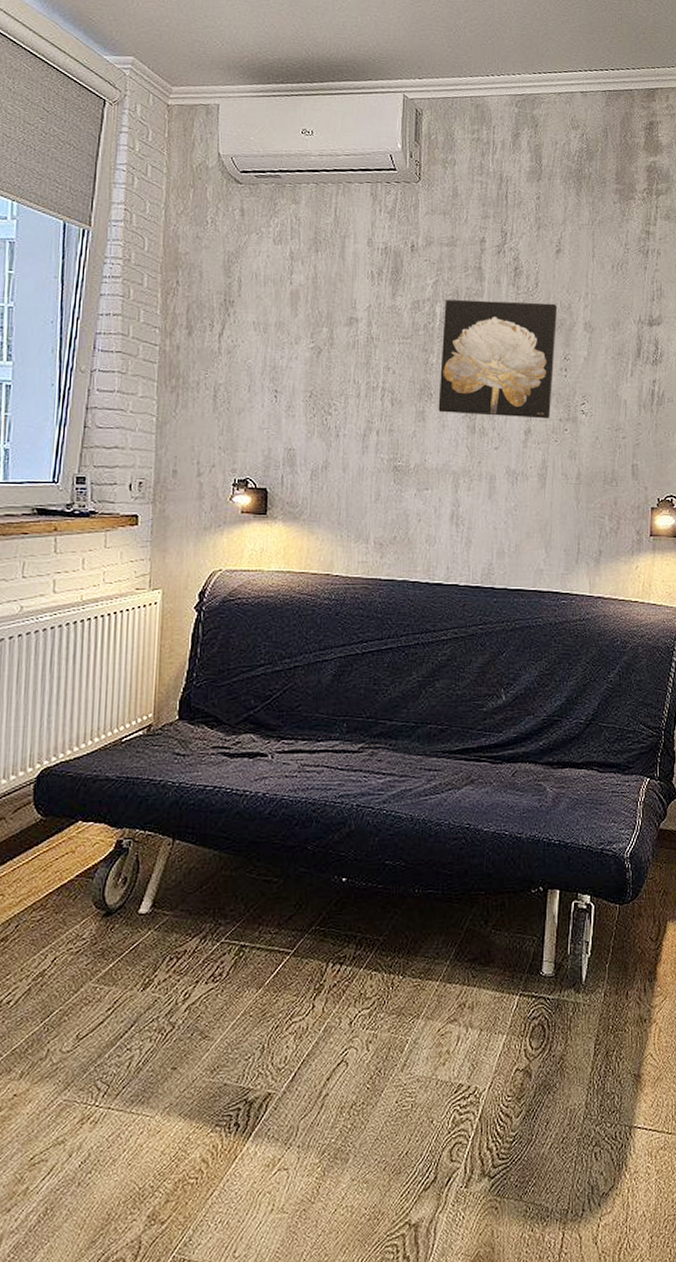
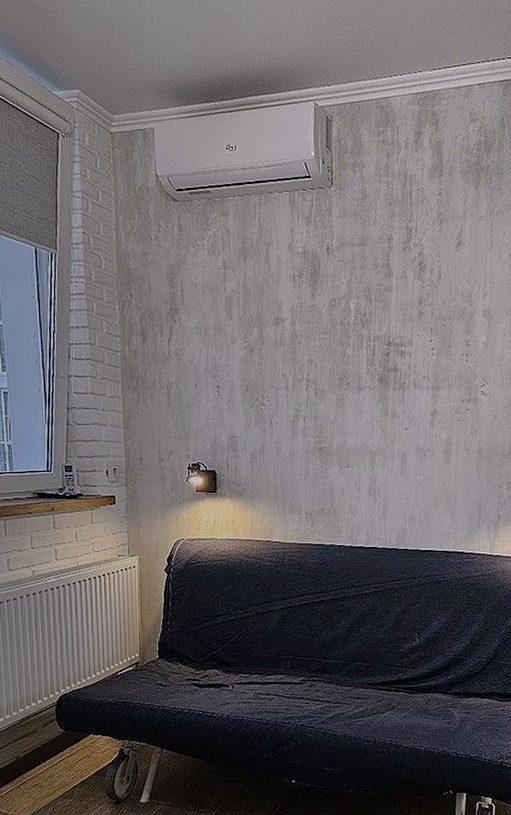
wall art: present [438,299,558,419] -> none [355,294,459,401]

